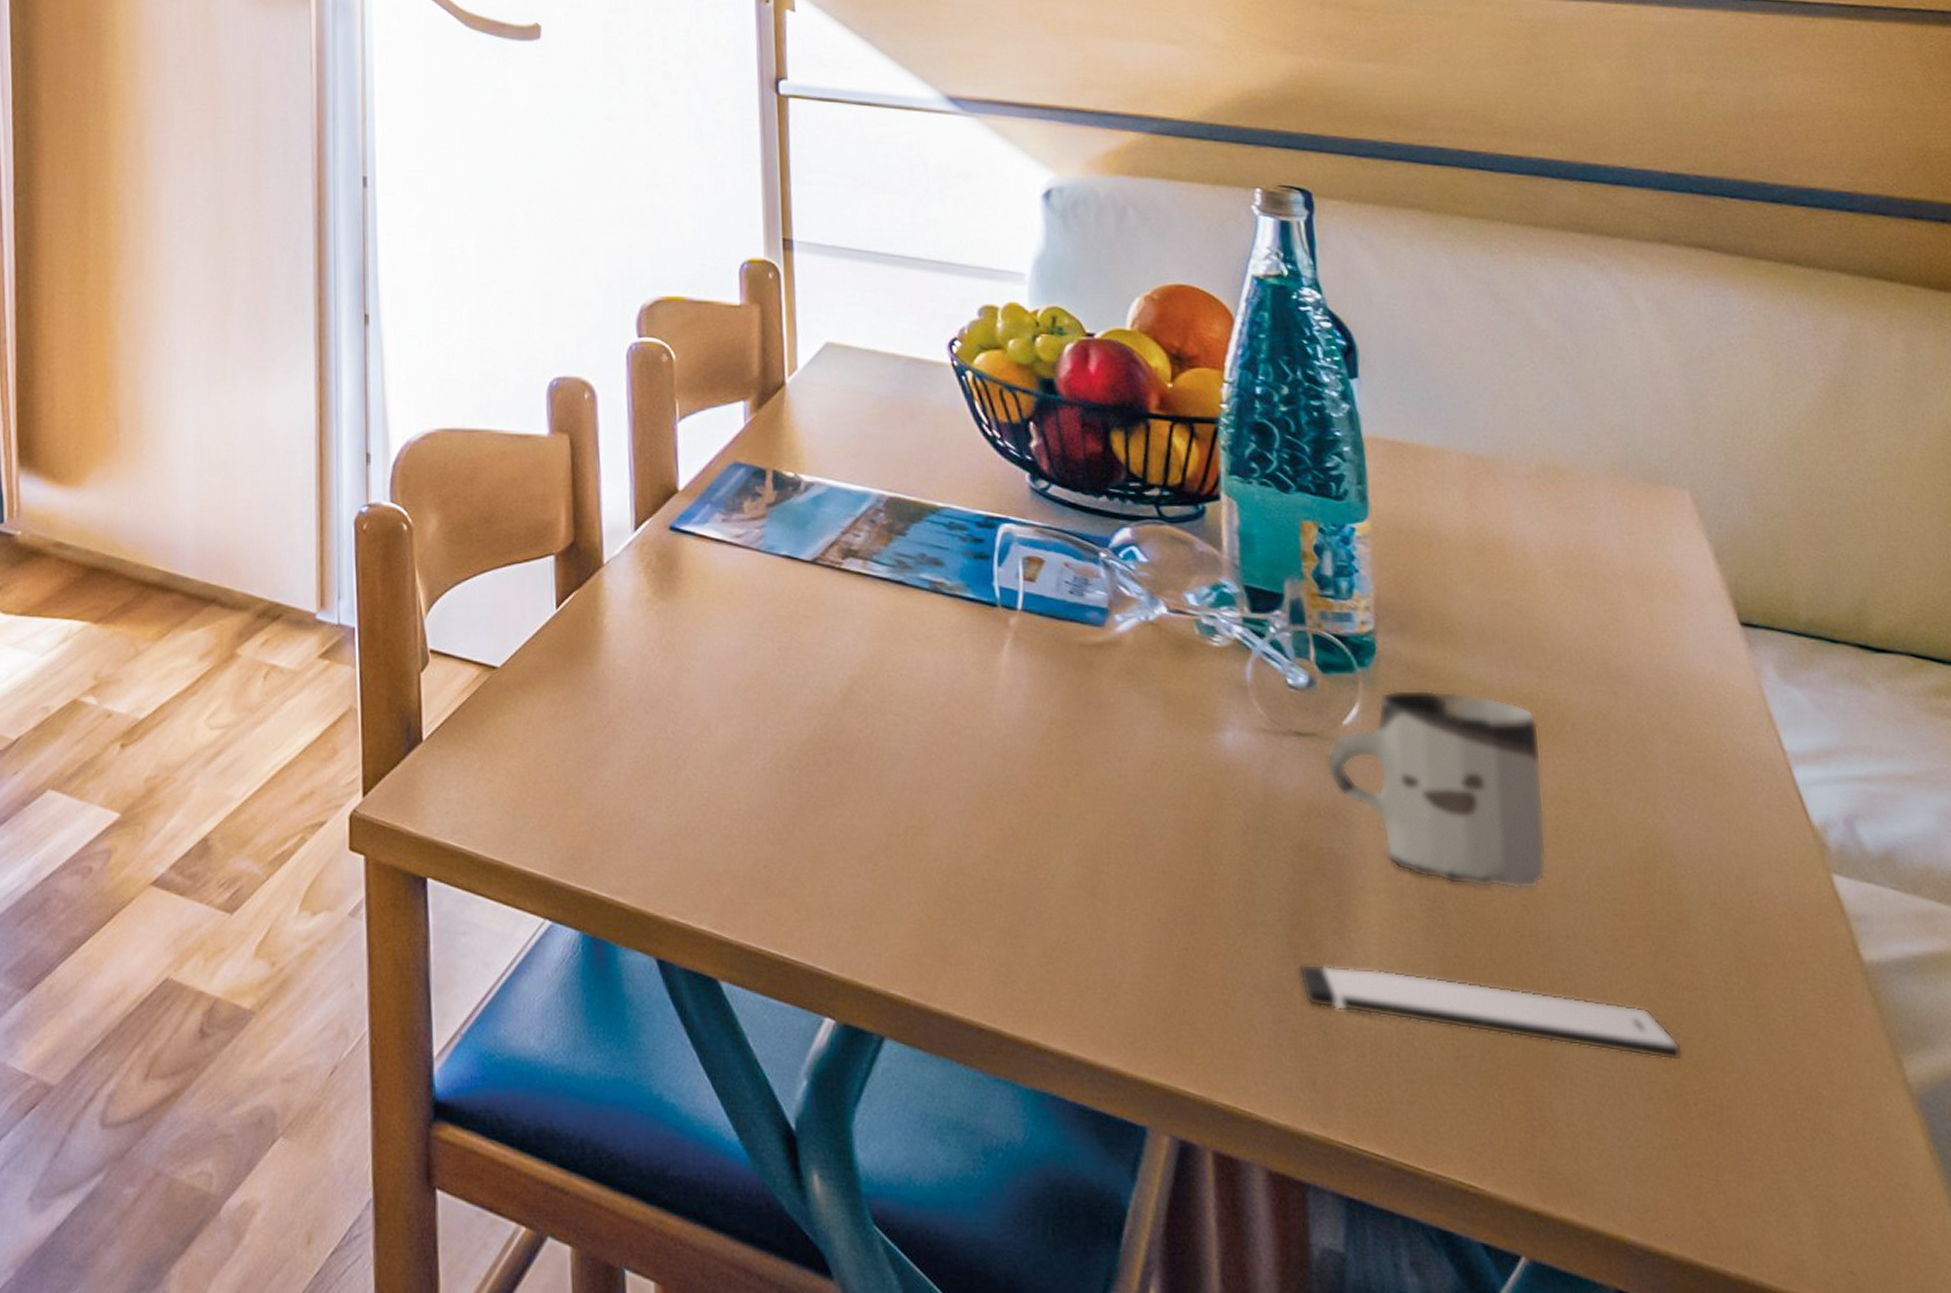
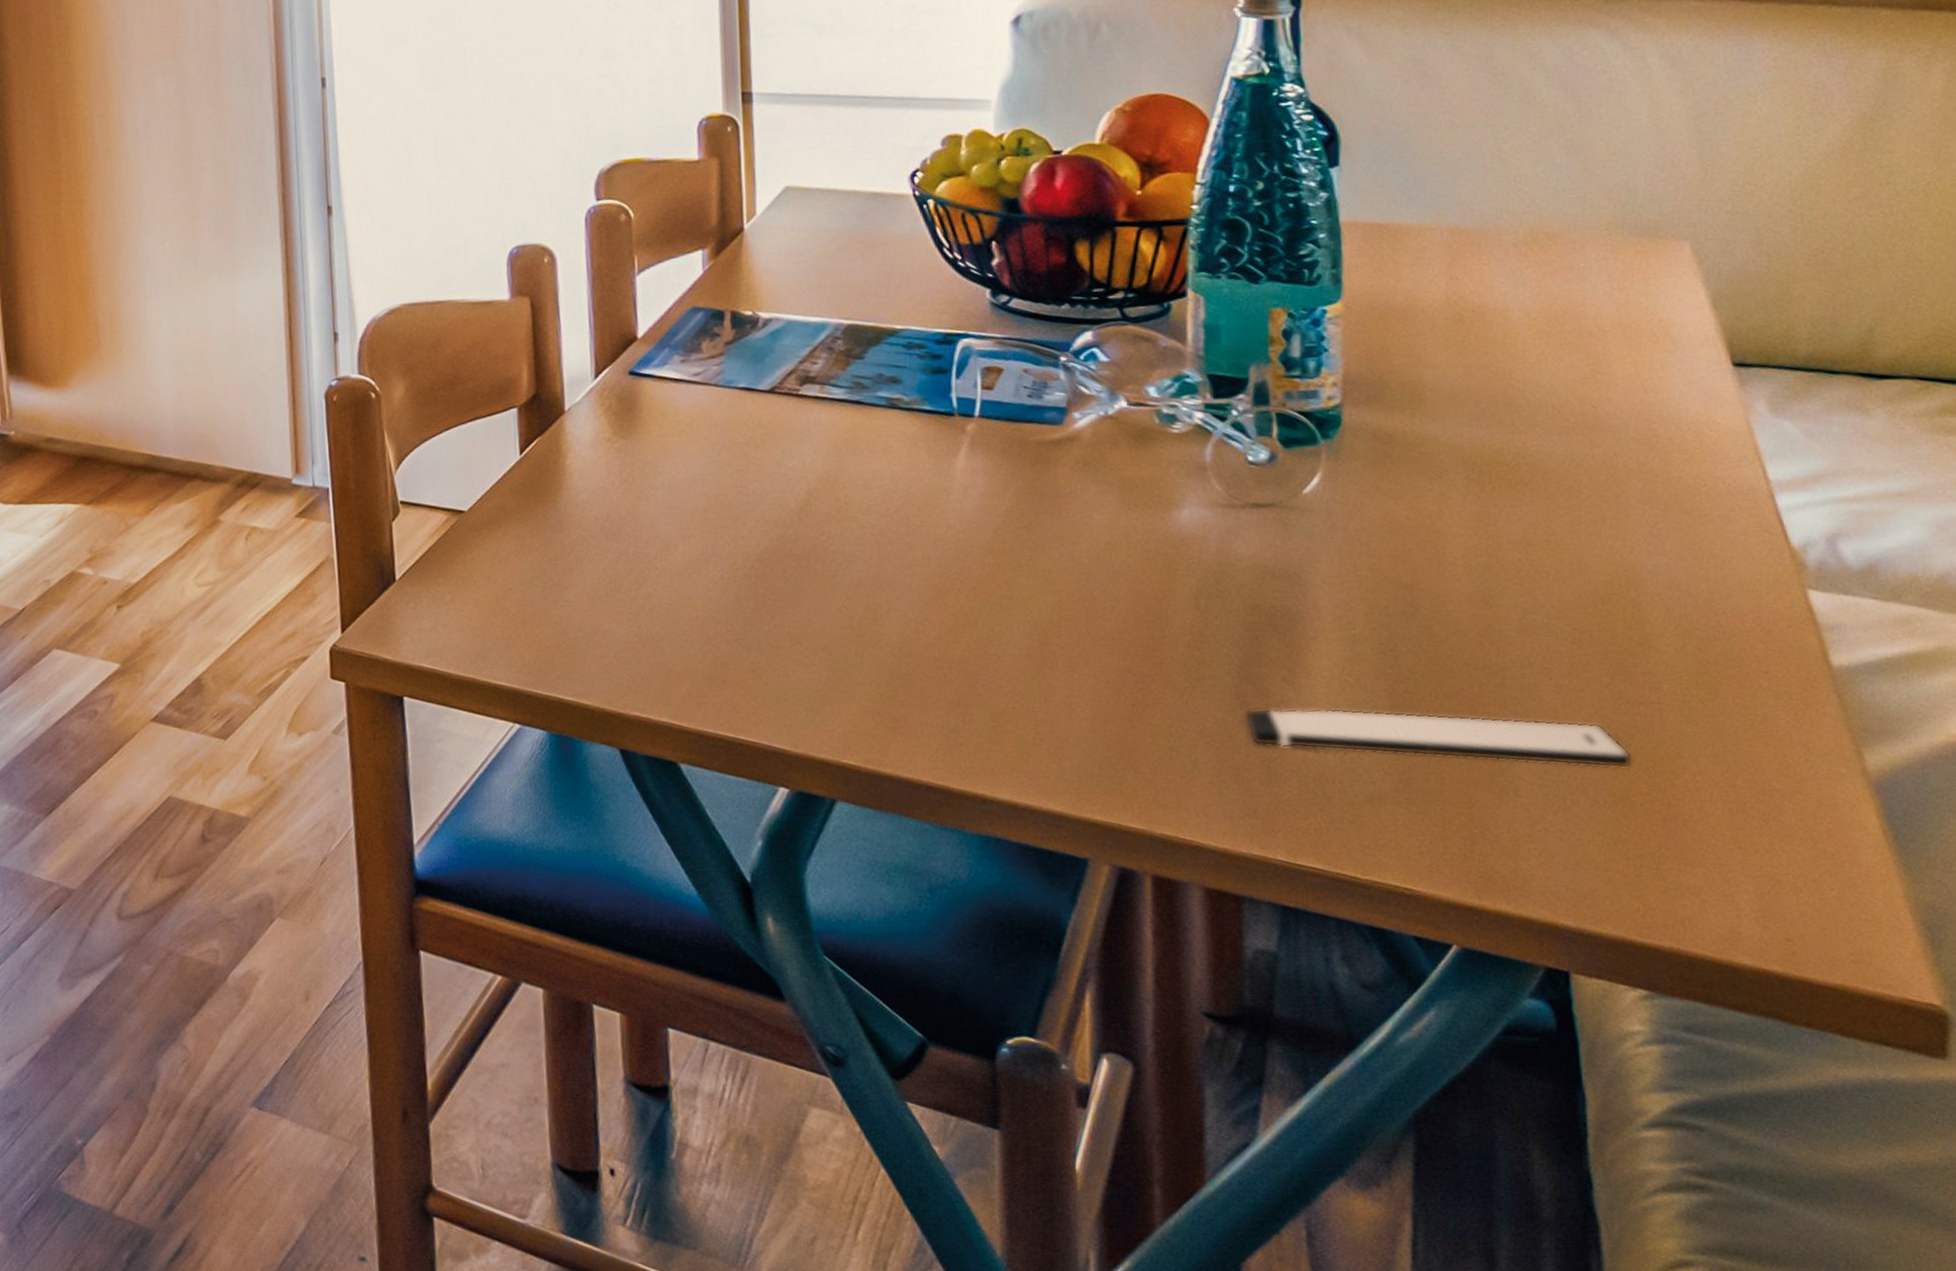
cup: present [1326,689,1547,891] -> none [1283,453,1508,630]

